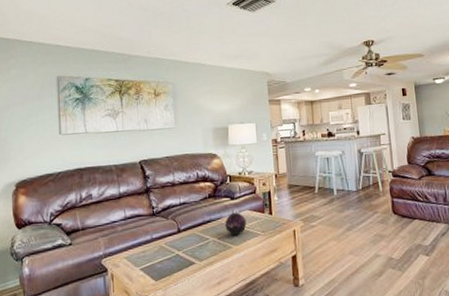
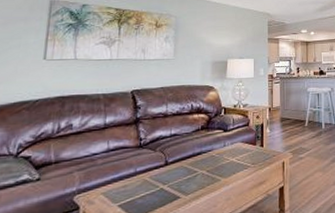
decorative orb: present [225,213,247,235] -> none [216,145,237,168]

